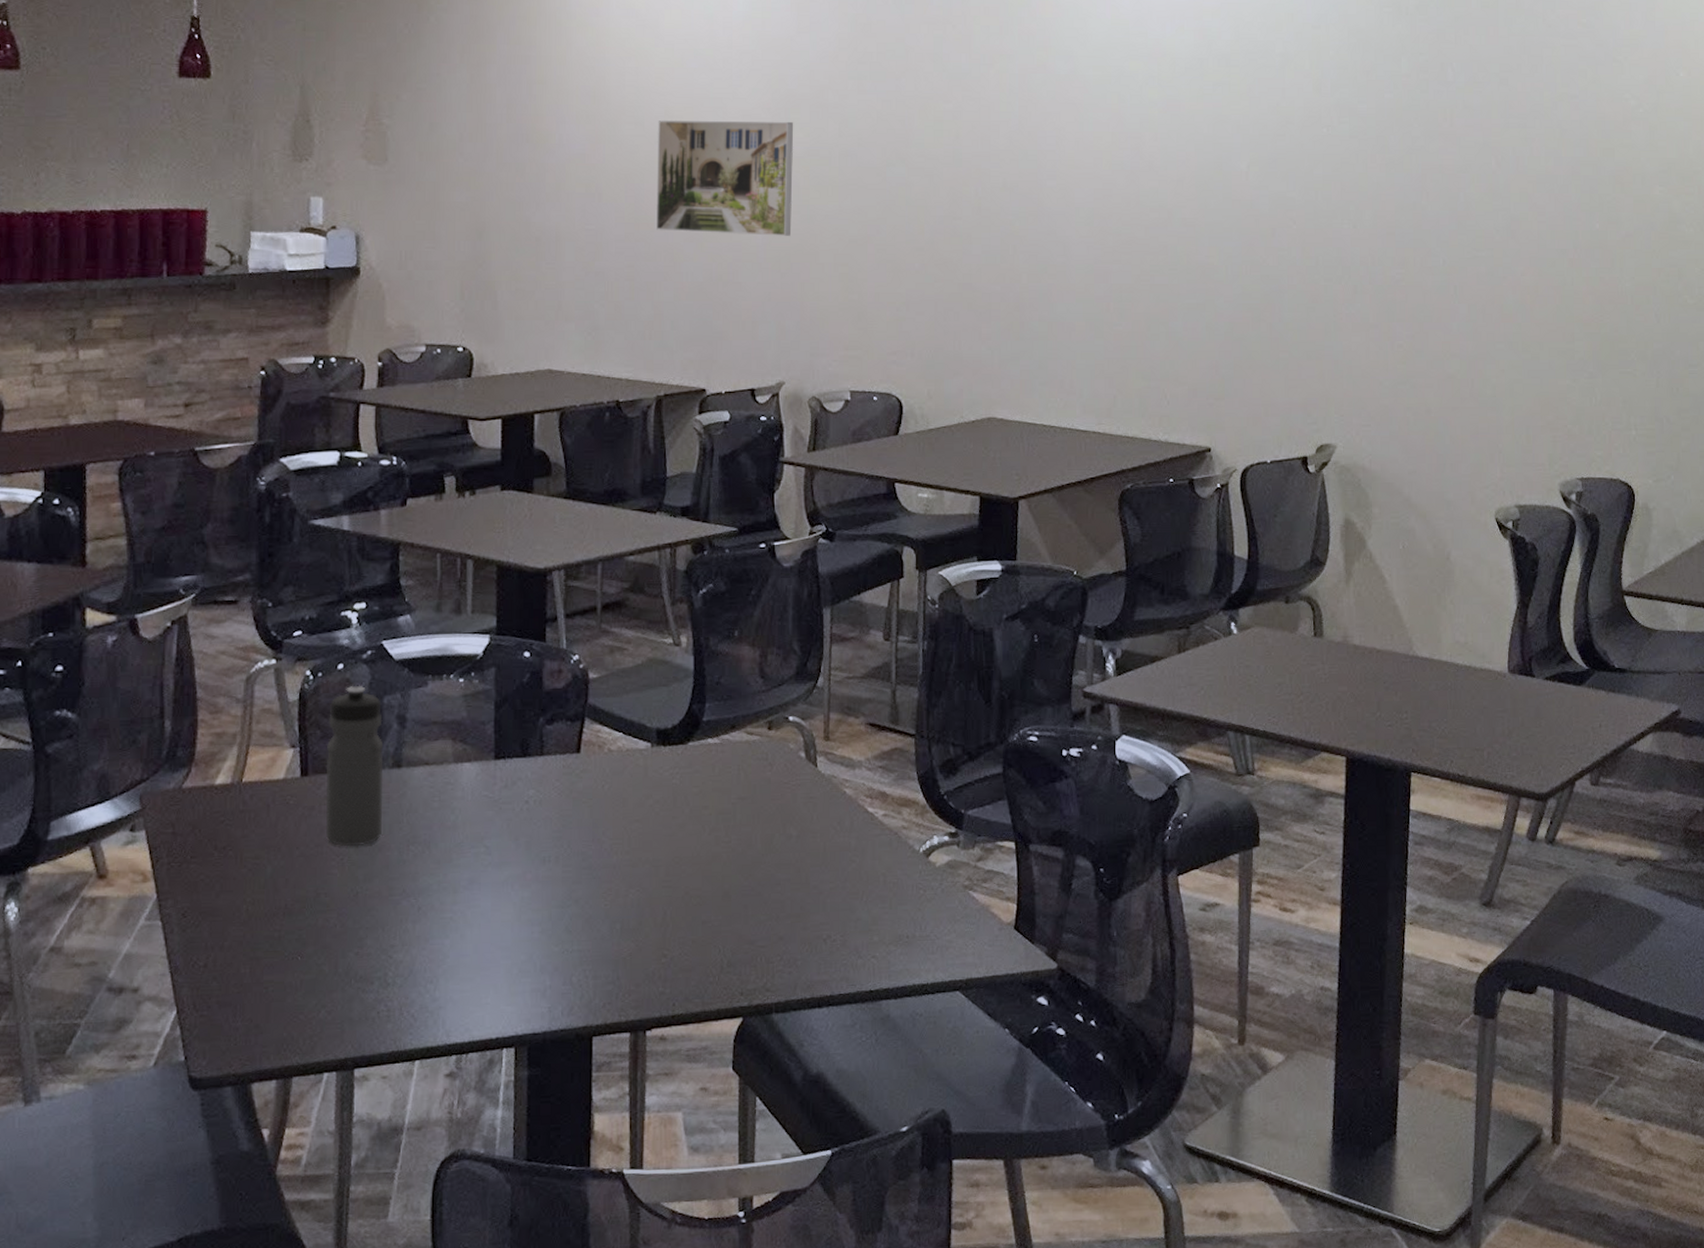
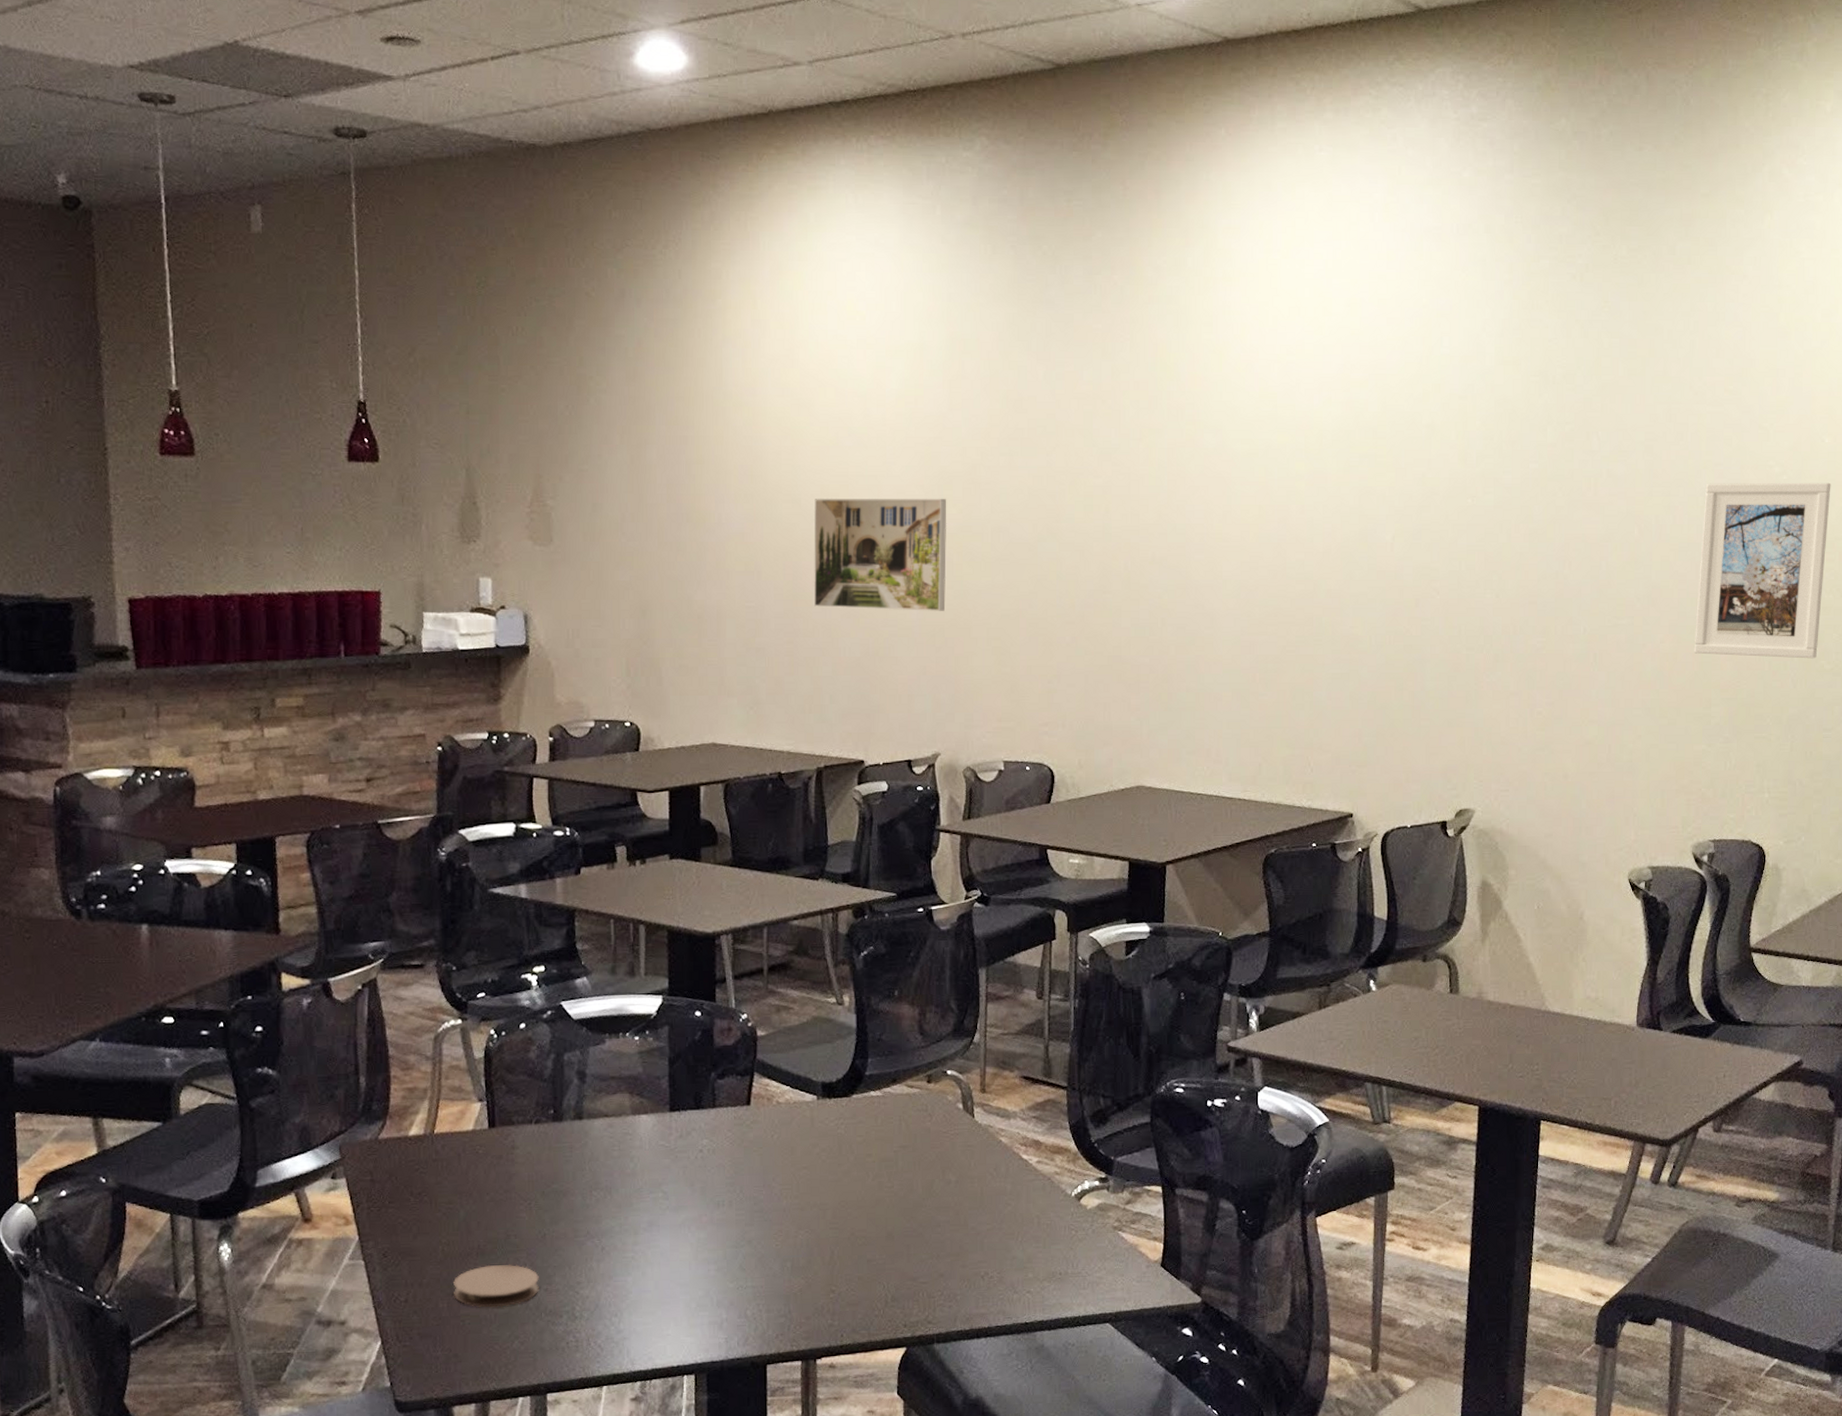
coaster: none [257,926,350,973] -> present [453,1265,539,1308]
water bottle: present [326,685,384,847] -> none [511,1043,566,1193]
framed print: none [1555,115,1688,293] -> present [1694,482,1831,659]

